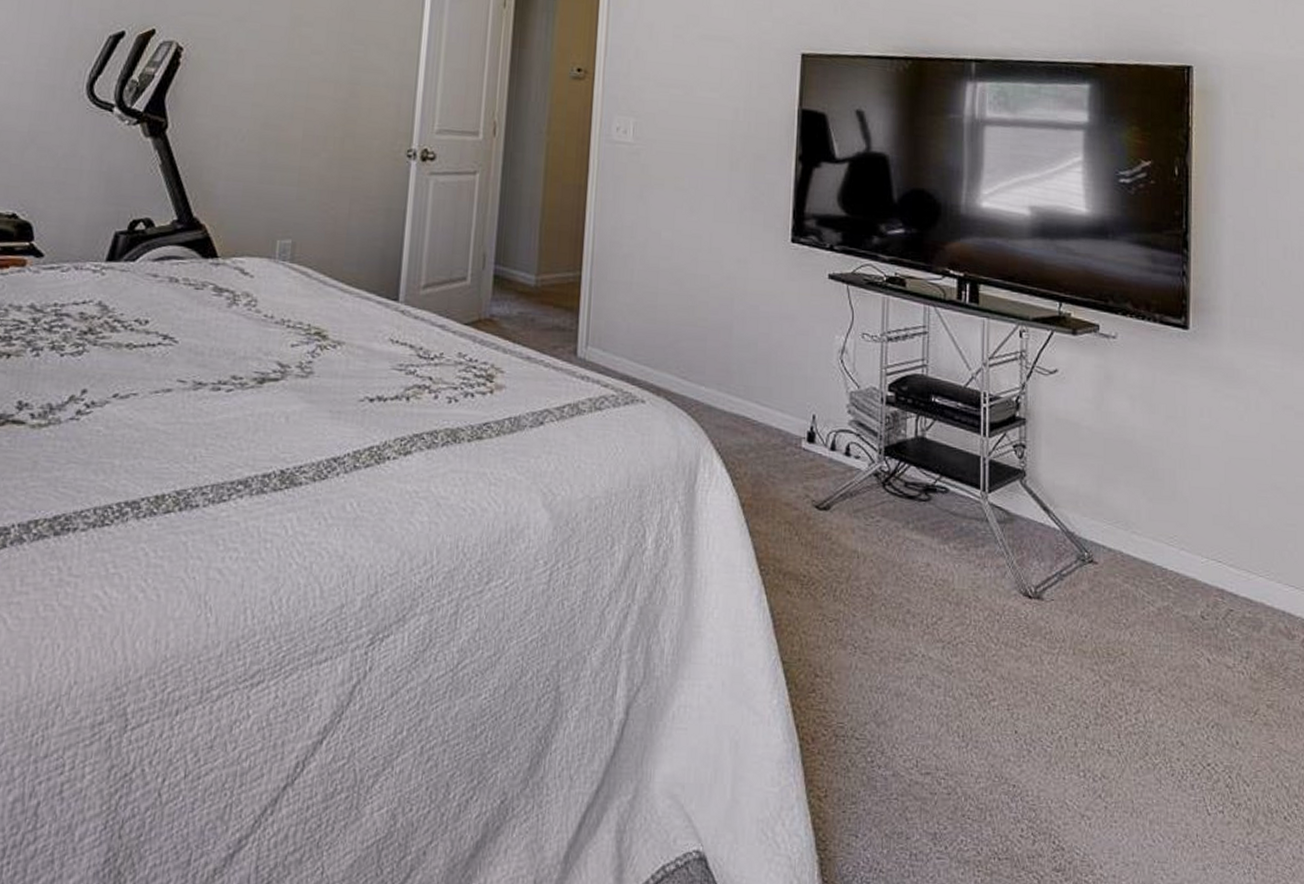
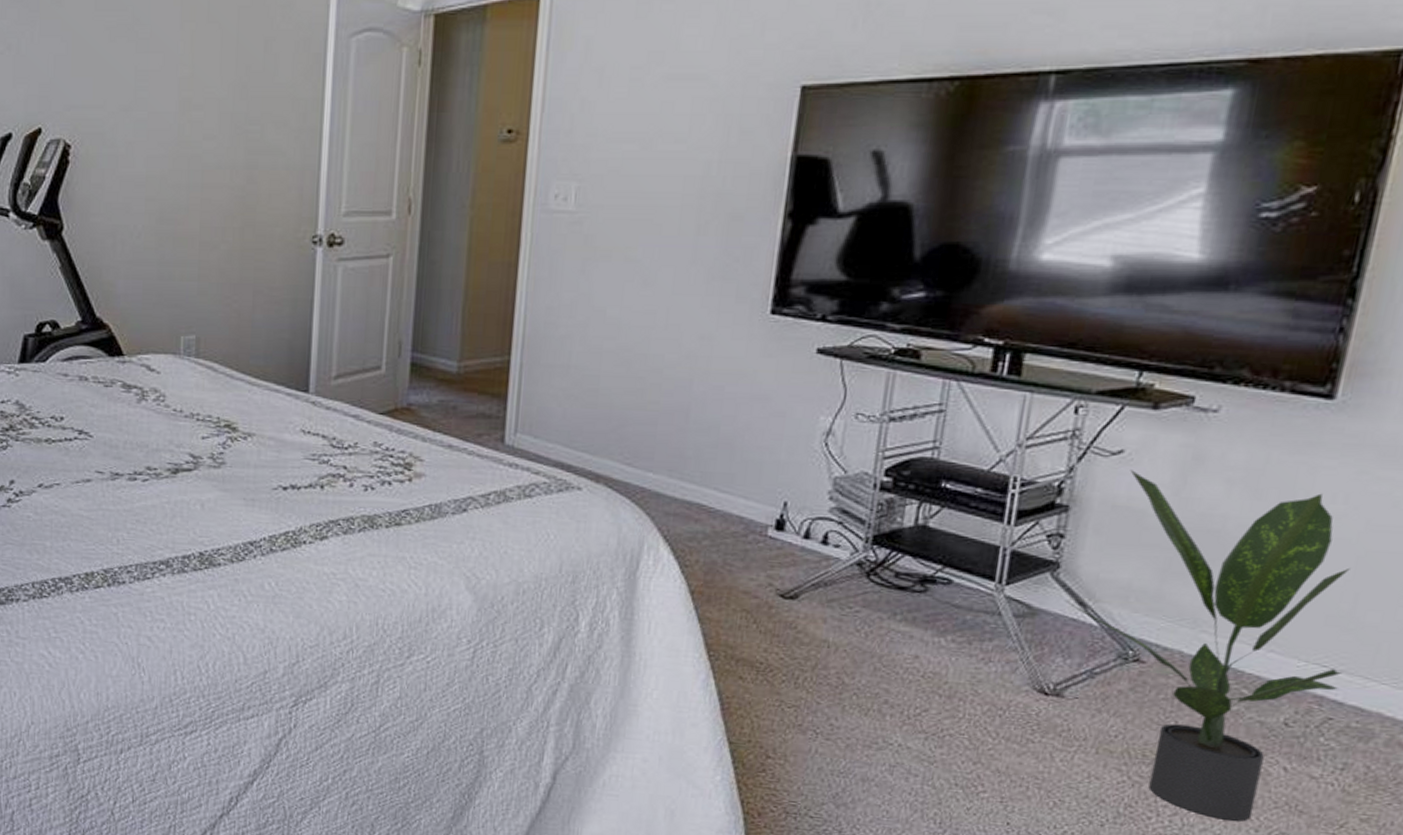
potted plant: none [1034,387,1233,714] -> present [1065,470,1350,821]

